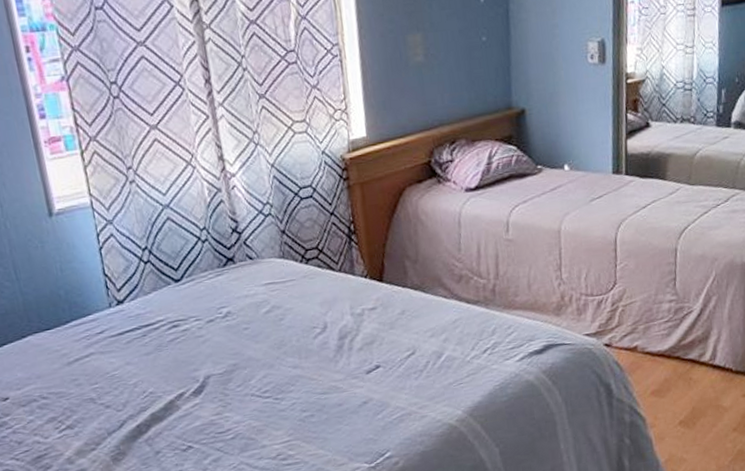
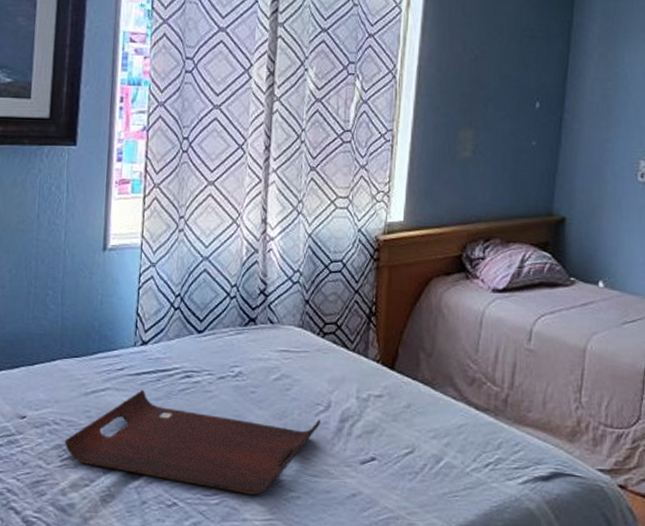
serving tray: none [57,341,321,431] -> present [64,389,322,495]

